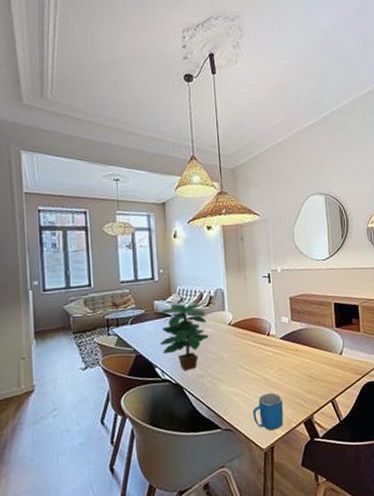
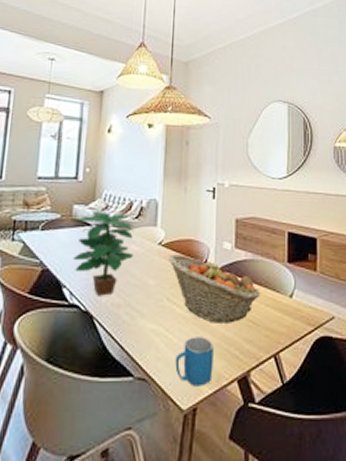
fruit basket: none [238,331,316,382] -> present [169,254,260,323]

